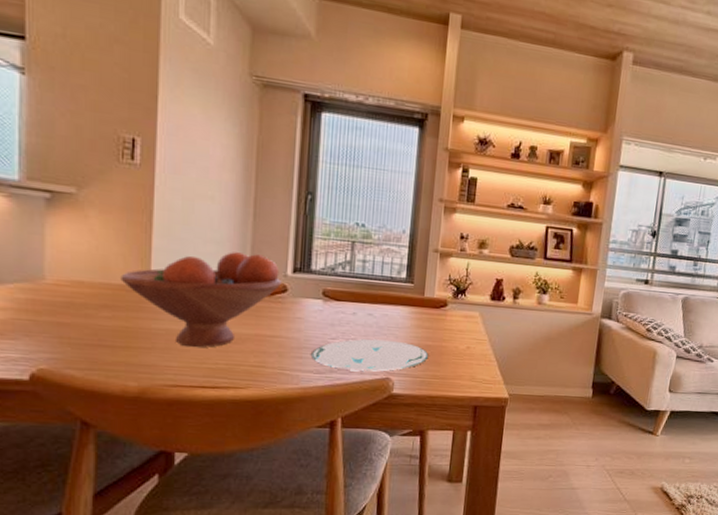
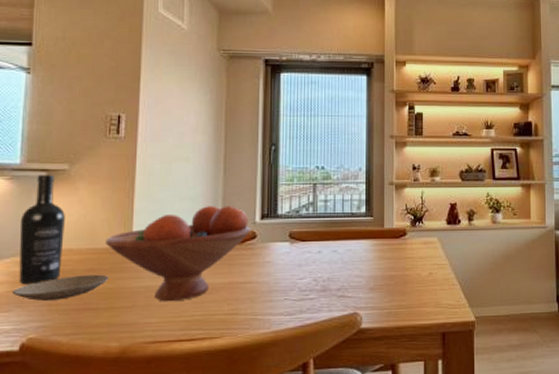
plate: none [18,309,125,334] -> present [12,274,109,301]
wine bottle: none [22,196,74,314] -> present [19,175,65,285]
plate: present [311,338,429,372] -> none [281,274,393,309]

